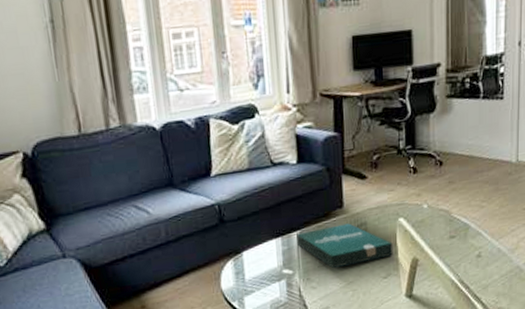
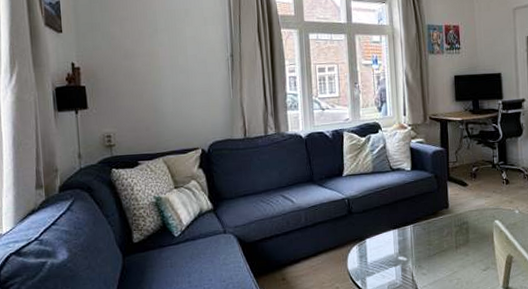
pizza box: present [296,223,393,268] -> none [410,221,491,258]

